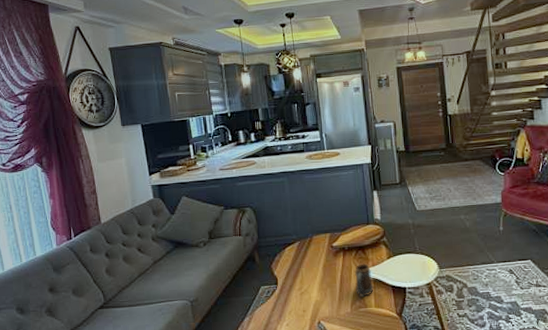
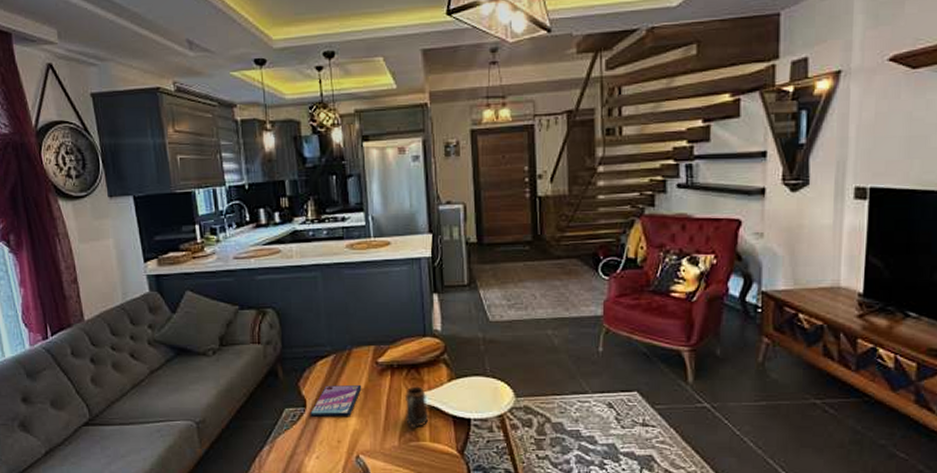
video game case: none [281,264,321,292] -> present [310,384,362,417]

